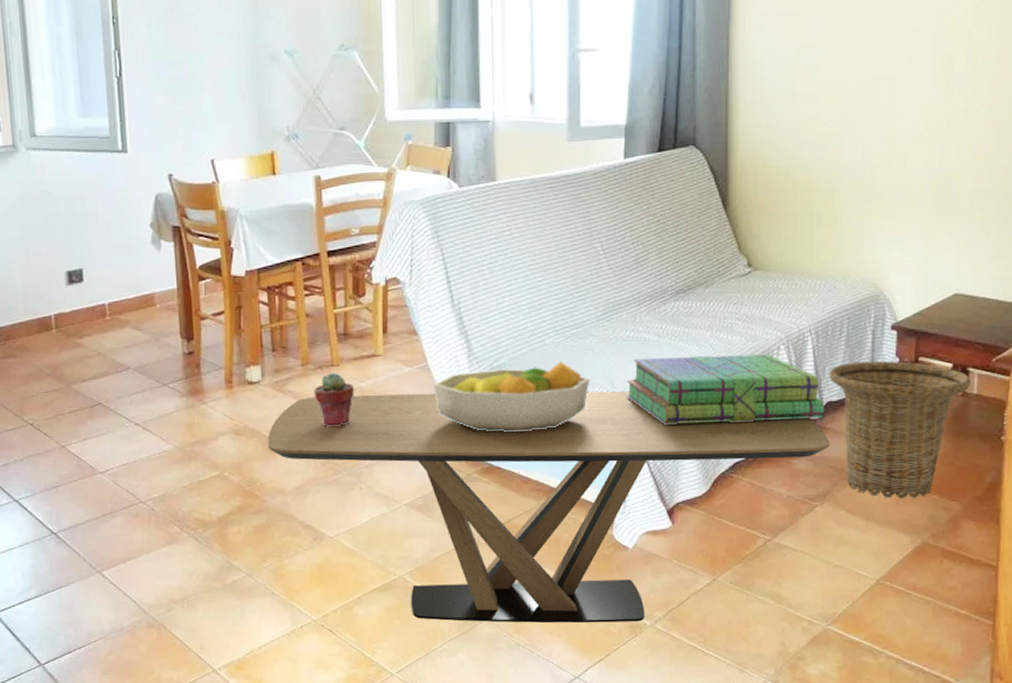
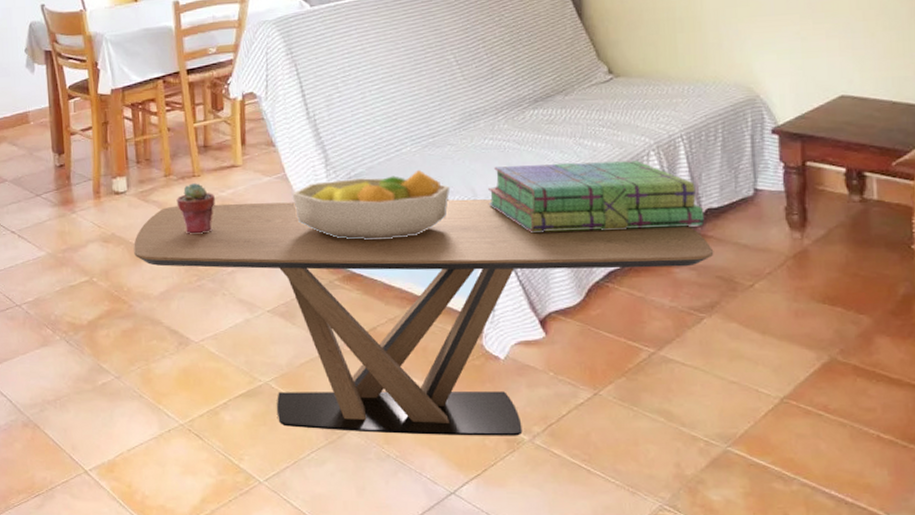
basket: present [828,361,971,498] -> none [705,166,869,311]

